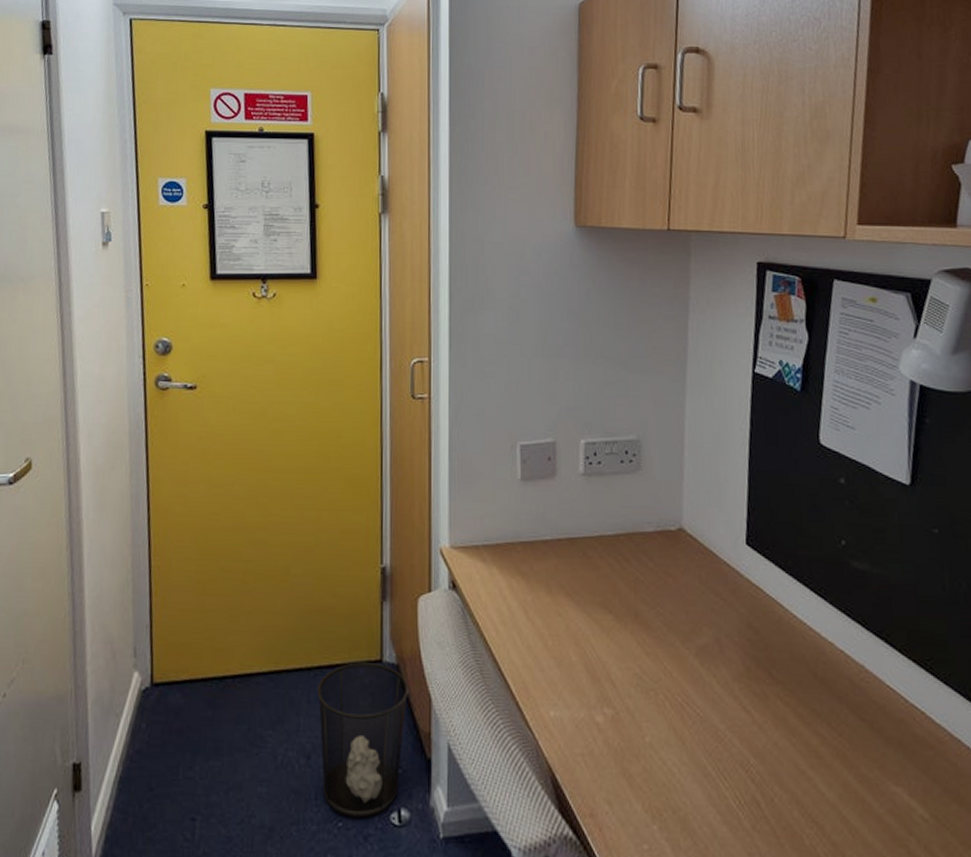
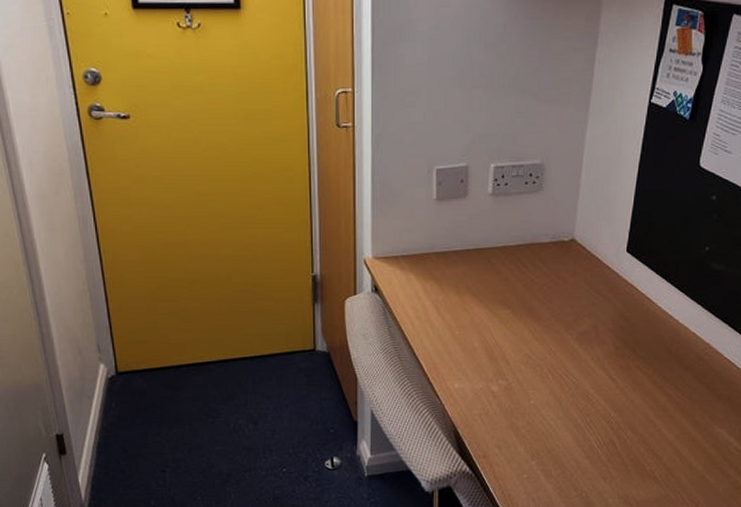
waste bin: present [318,662,409,818] -> none [261,352,338,465]

